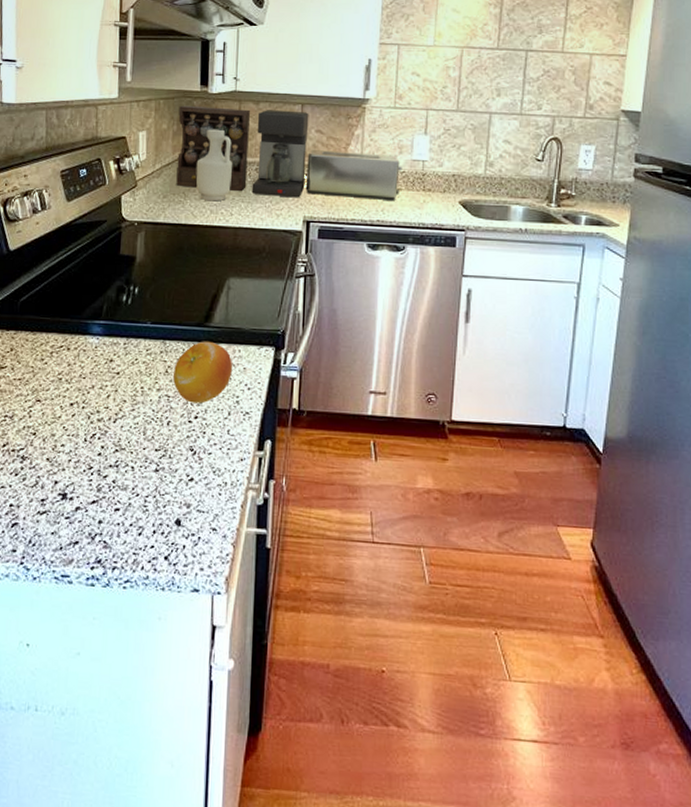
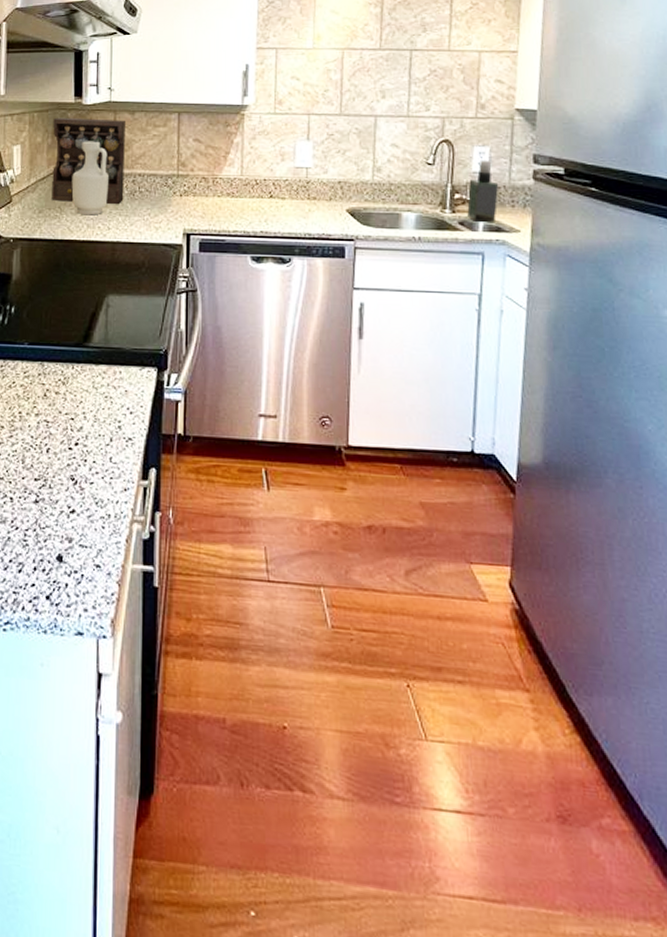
fruit: present [173,341,233,404] -> none [52,362,114,429]
coffee maker: present [251,110,309,198] -> none [129,120,186,210]
toaster: present [305,149,402,200] -> none [184,158,285,210]
spray bottle: none [571,157,602,217] -> present [467,160,499,223]

